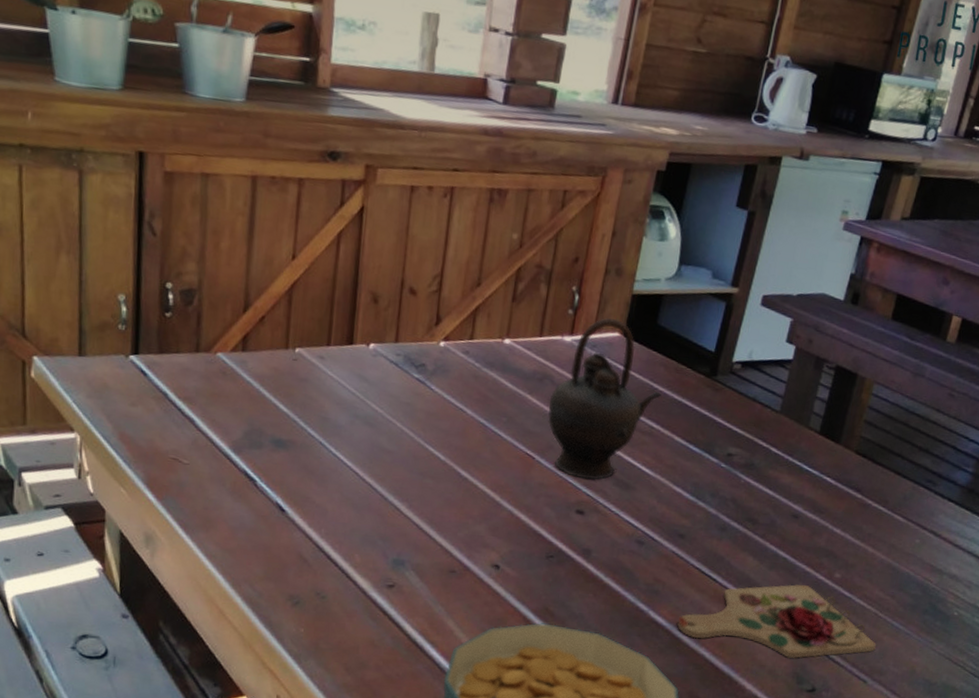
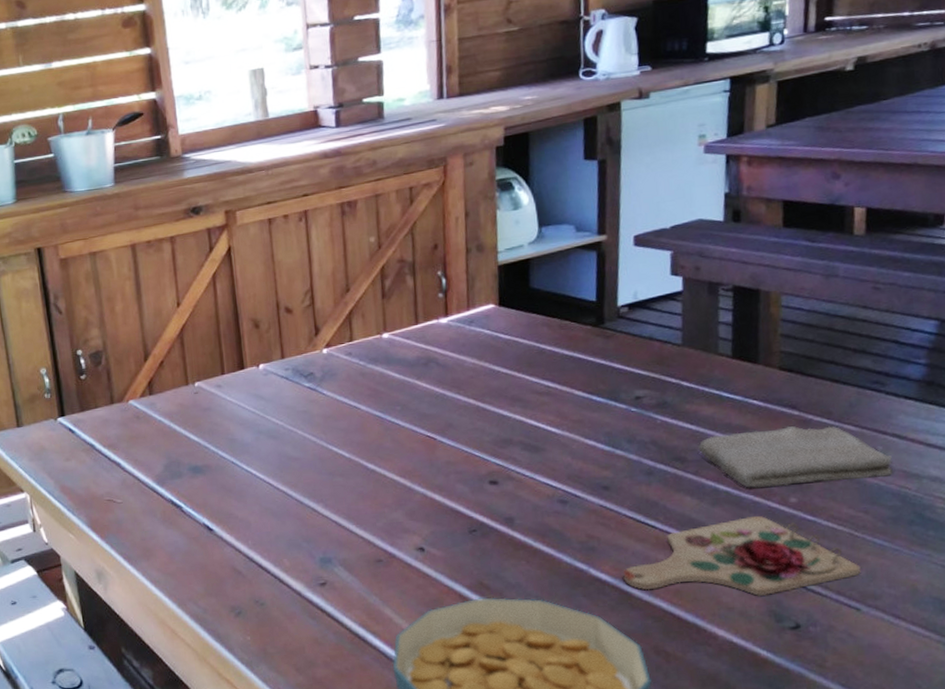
teapot: present [548,317,661,480] -> none [438,291,551,451]
washcloth: none [770,503,925,568] -> present [698,426,893,489]

